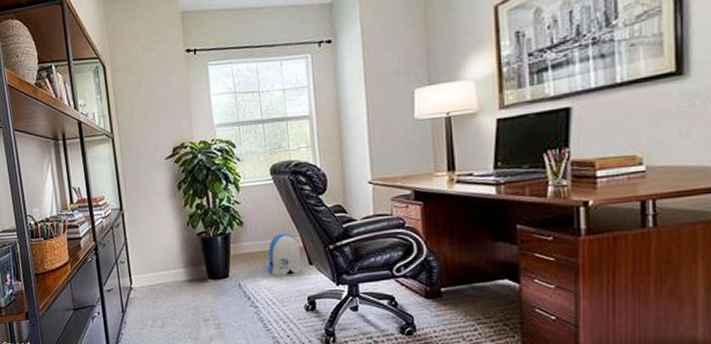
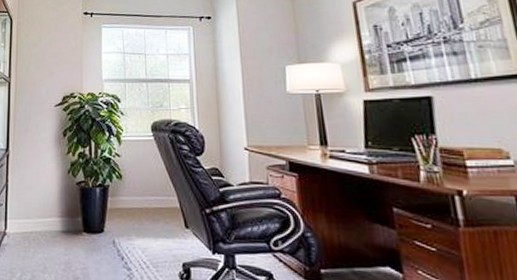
sun visor: present [268,233,302,276] -> none [143,191,178,237]

